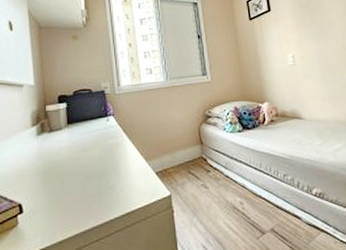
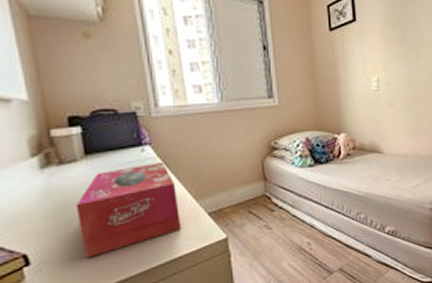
tissue box: none [58,129,135,209] -> present [75,161,182,259]

